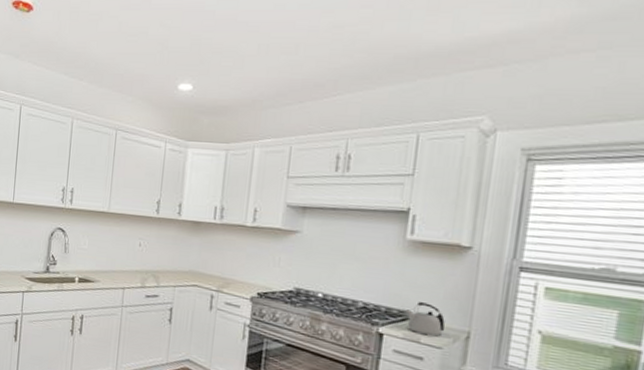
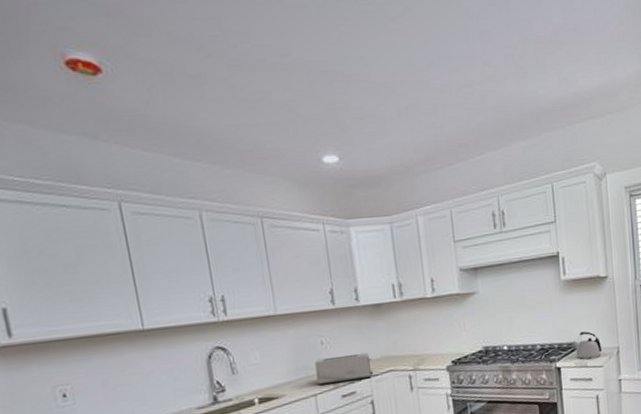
toaster: none [128,257,180,287] -> present [315,352,373,386]

